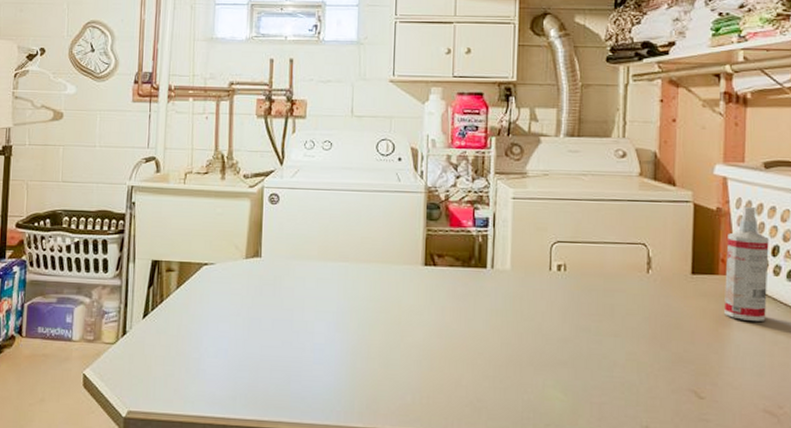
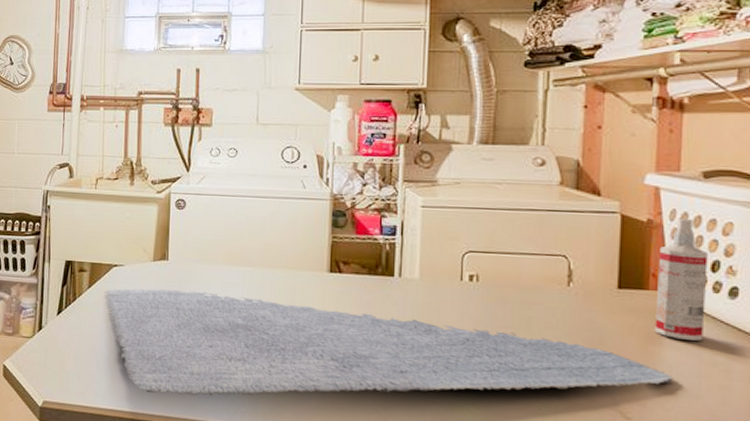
bath mat: none [193,287,740,397] -> present [103,288,673,397]

